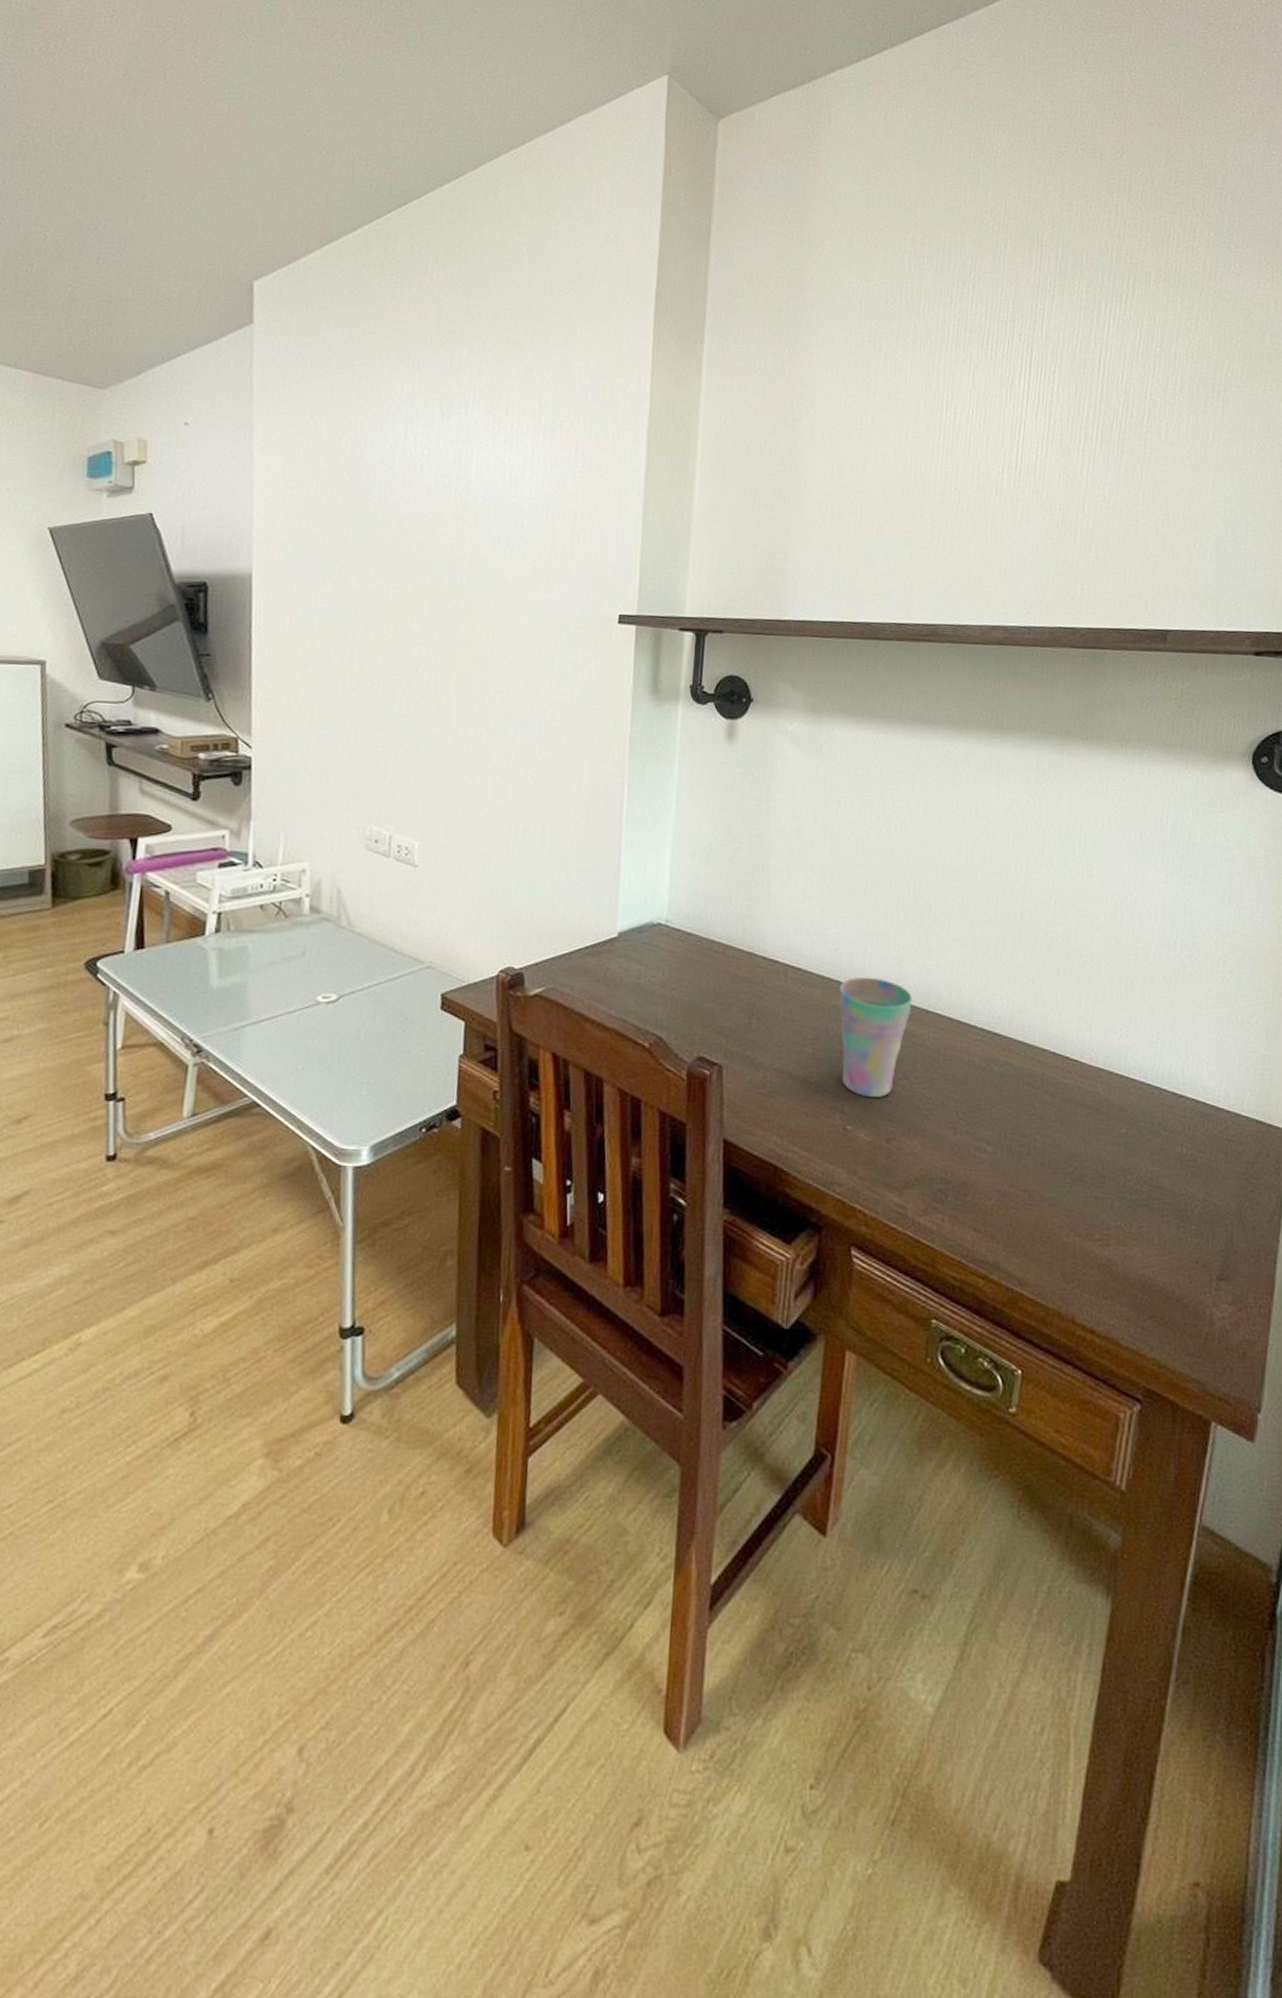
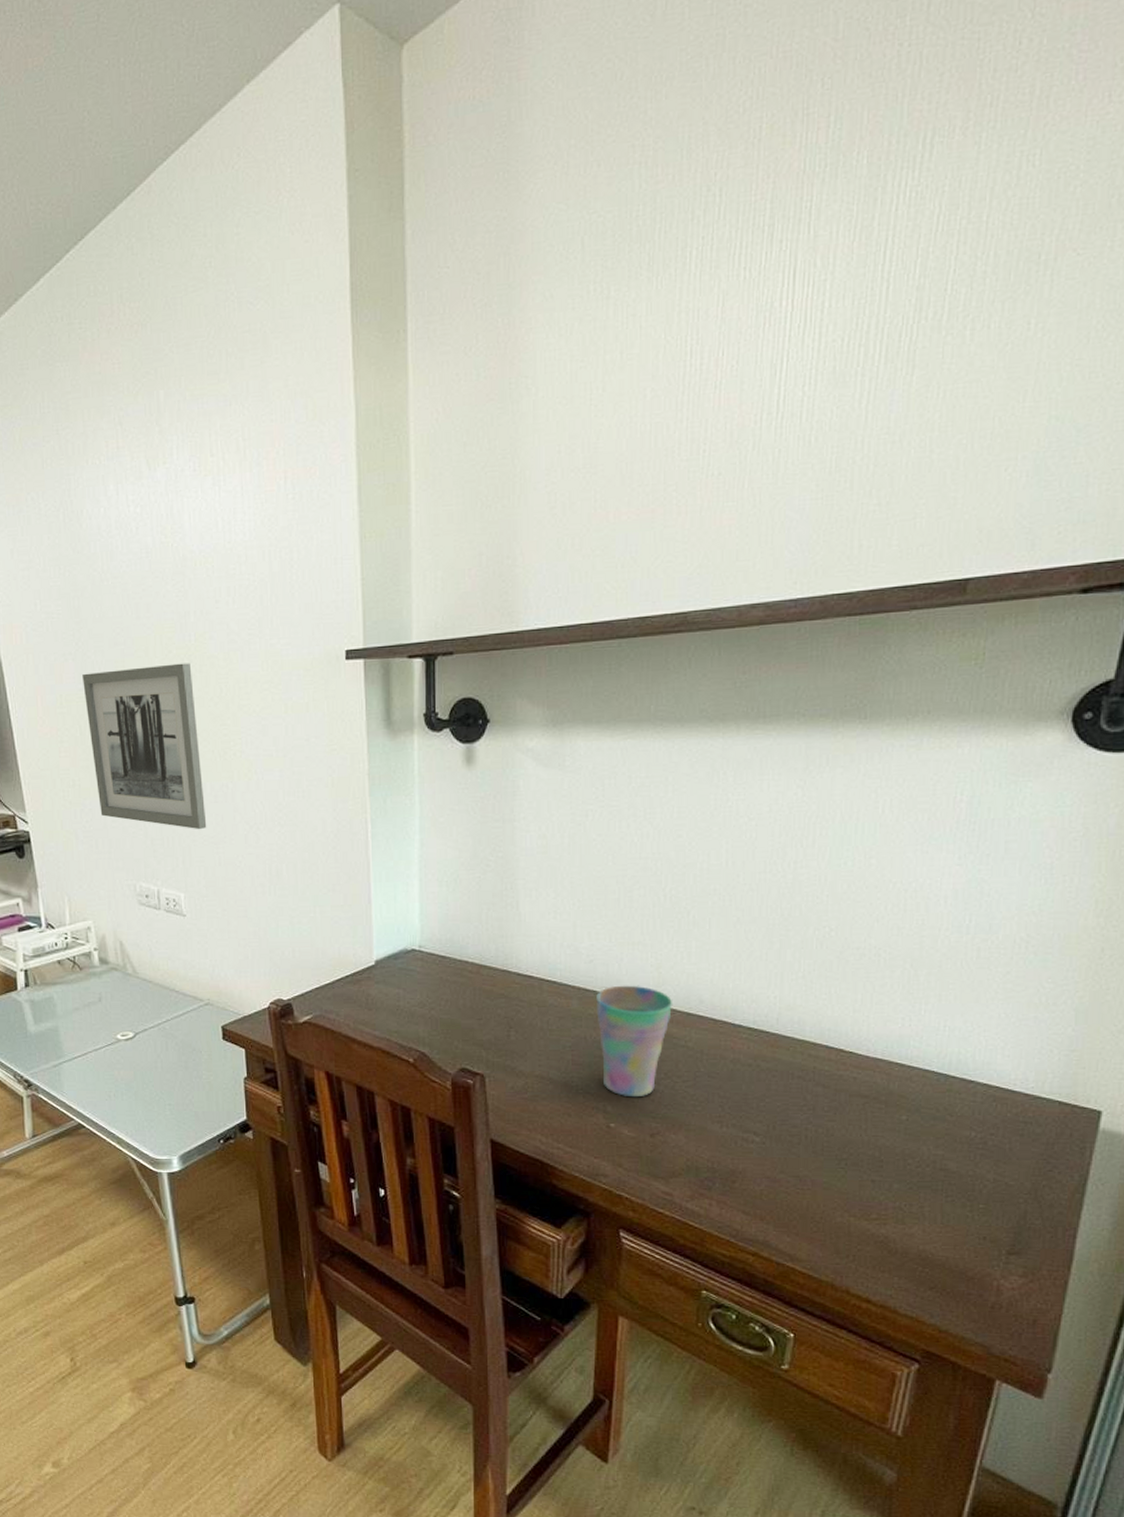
wall art: none [337,600,459,776] -> present [82,663,207,830]

